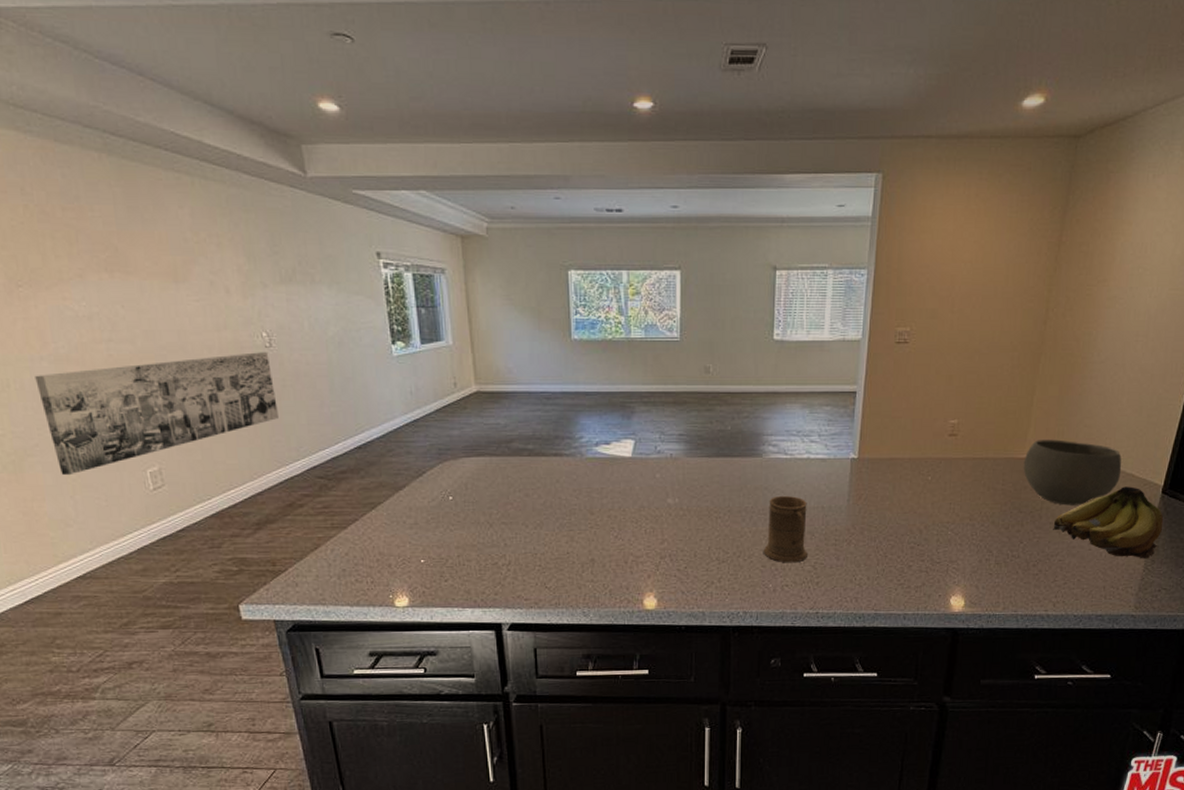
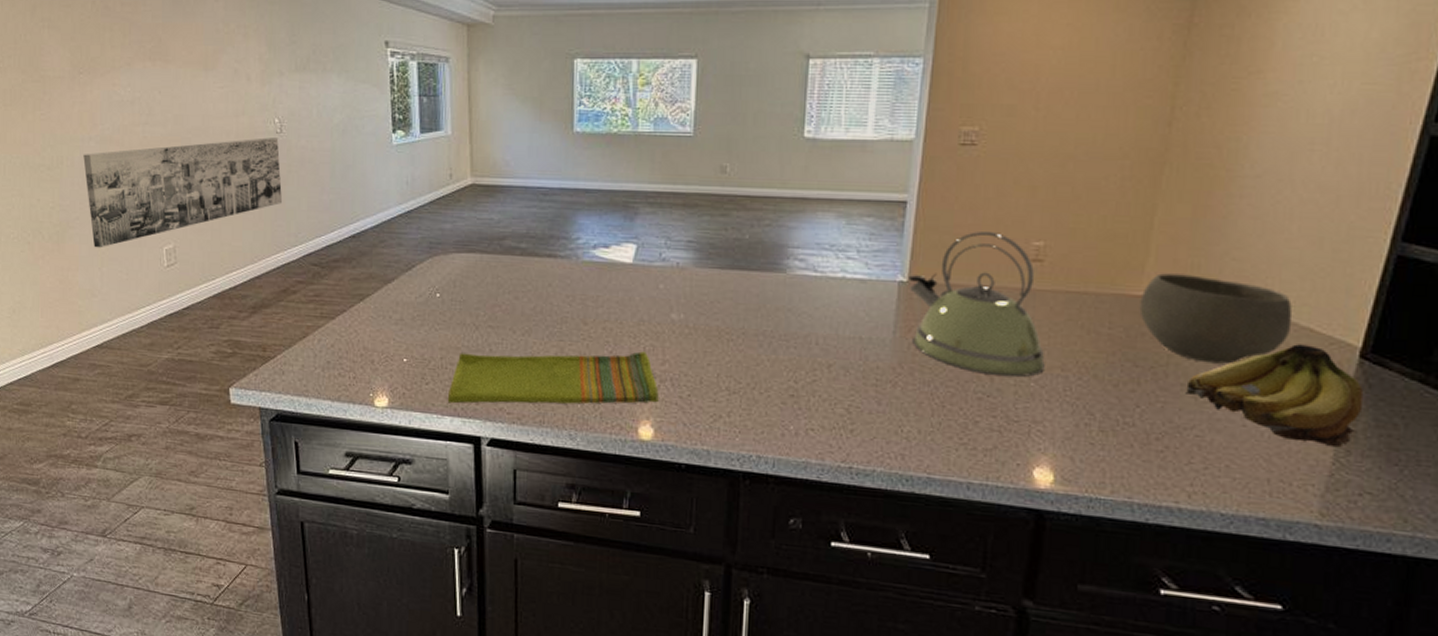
dish towel: none [468,534,660,596] -> present [448,351,659,404]
mug: present [763,495,809,563] -> none [783,319,841,403]
kettle: none [858,413,958,529] -> present [908,230,1045,378]

